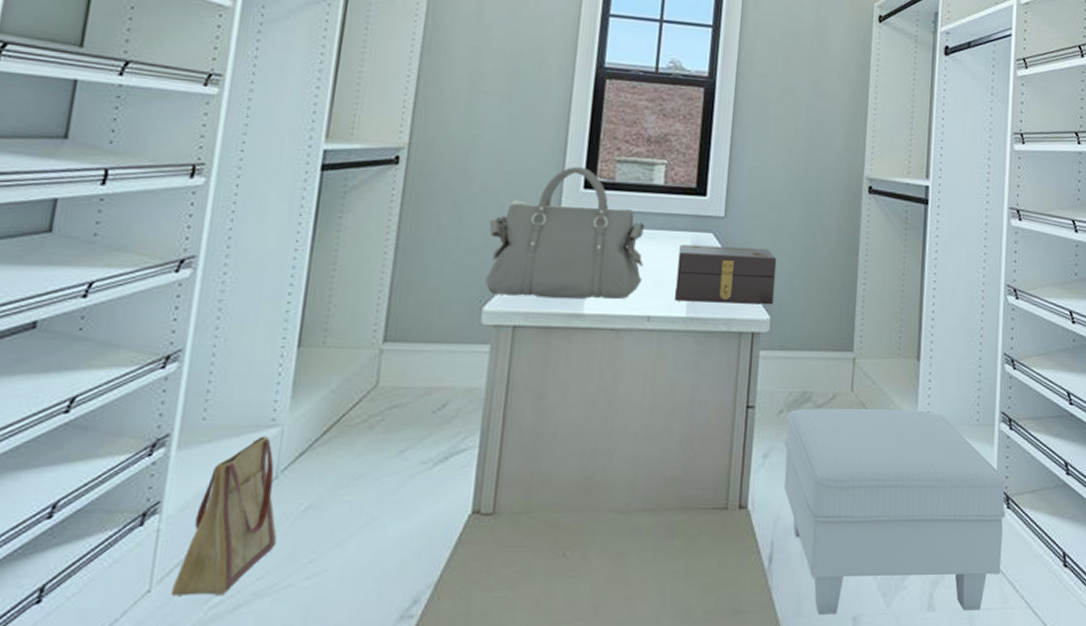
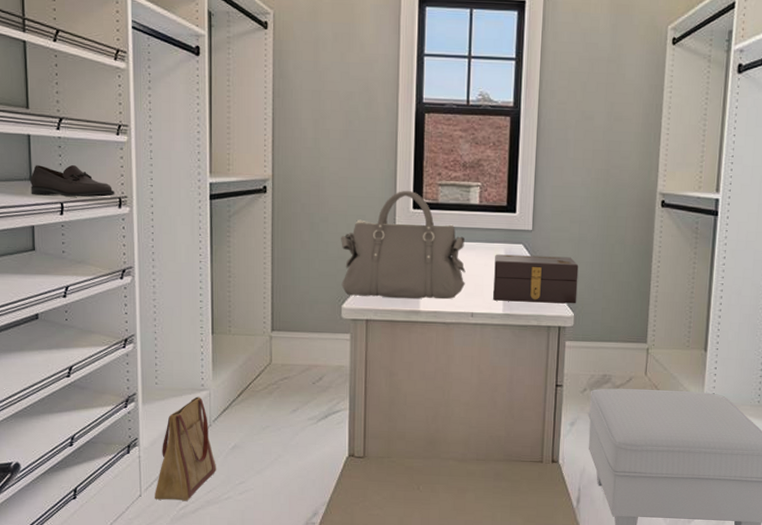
loafer: none [62,119,188,163] -> present [29,164,115,198]

